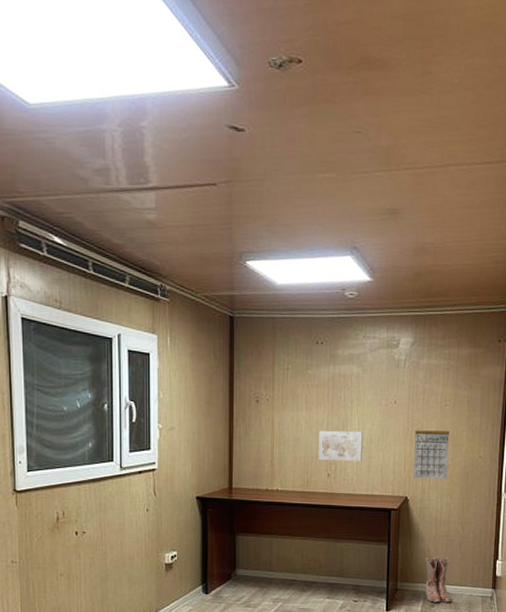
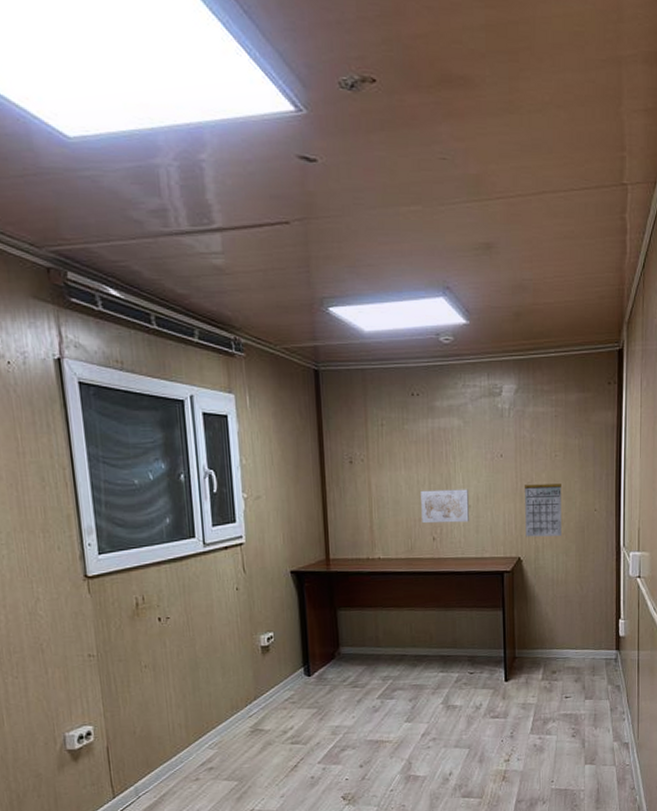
boots: present [424,557,452,603] -> none [544,619,574,669]

